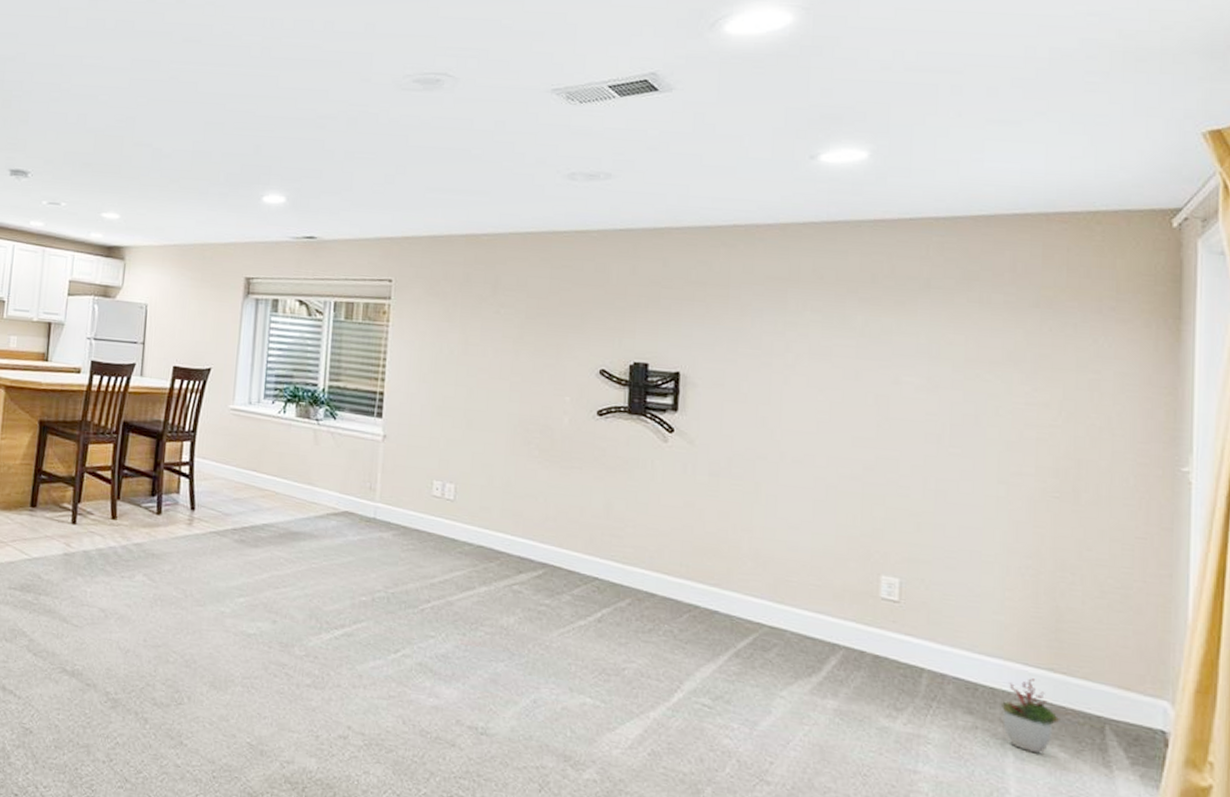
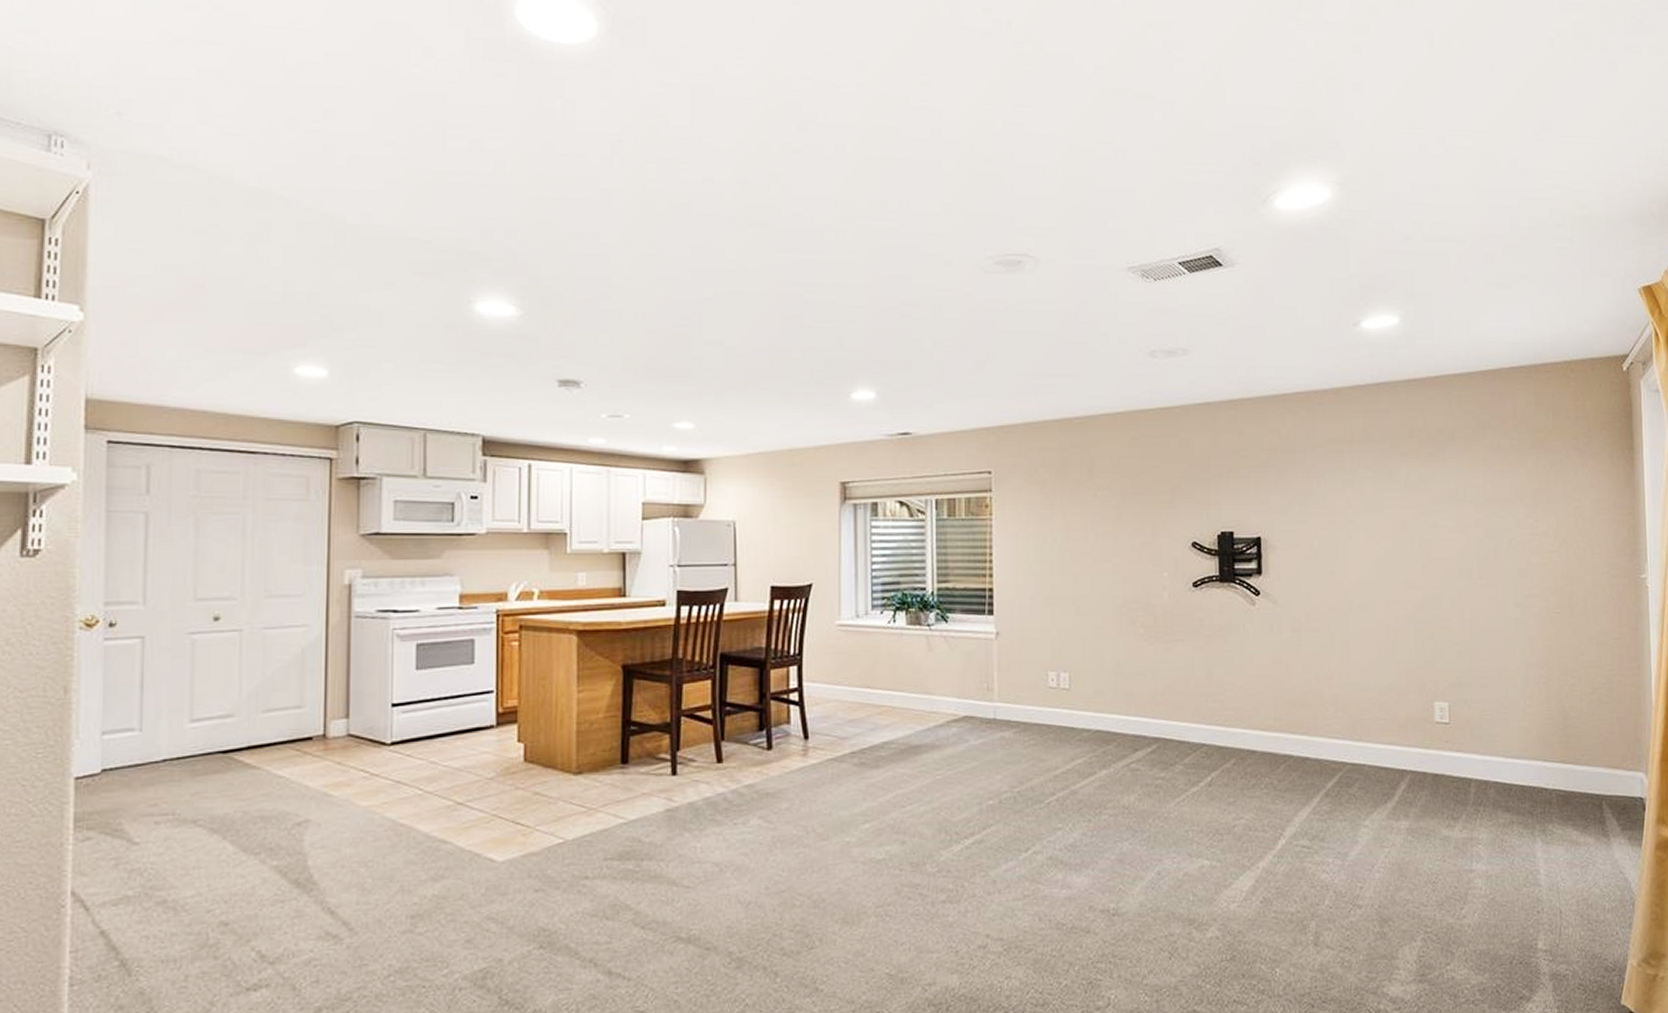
decorative plant: present [1002,678,1060,754] -> none [1530,772,1571,836]

